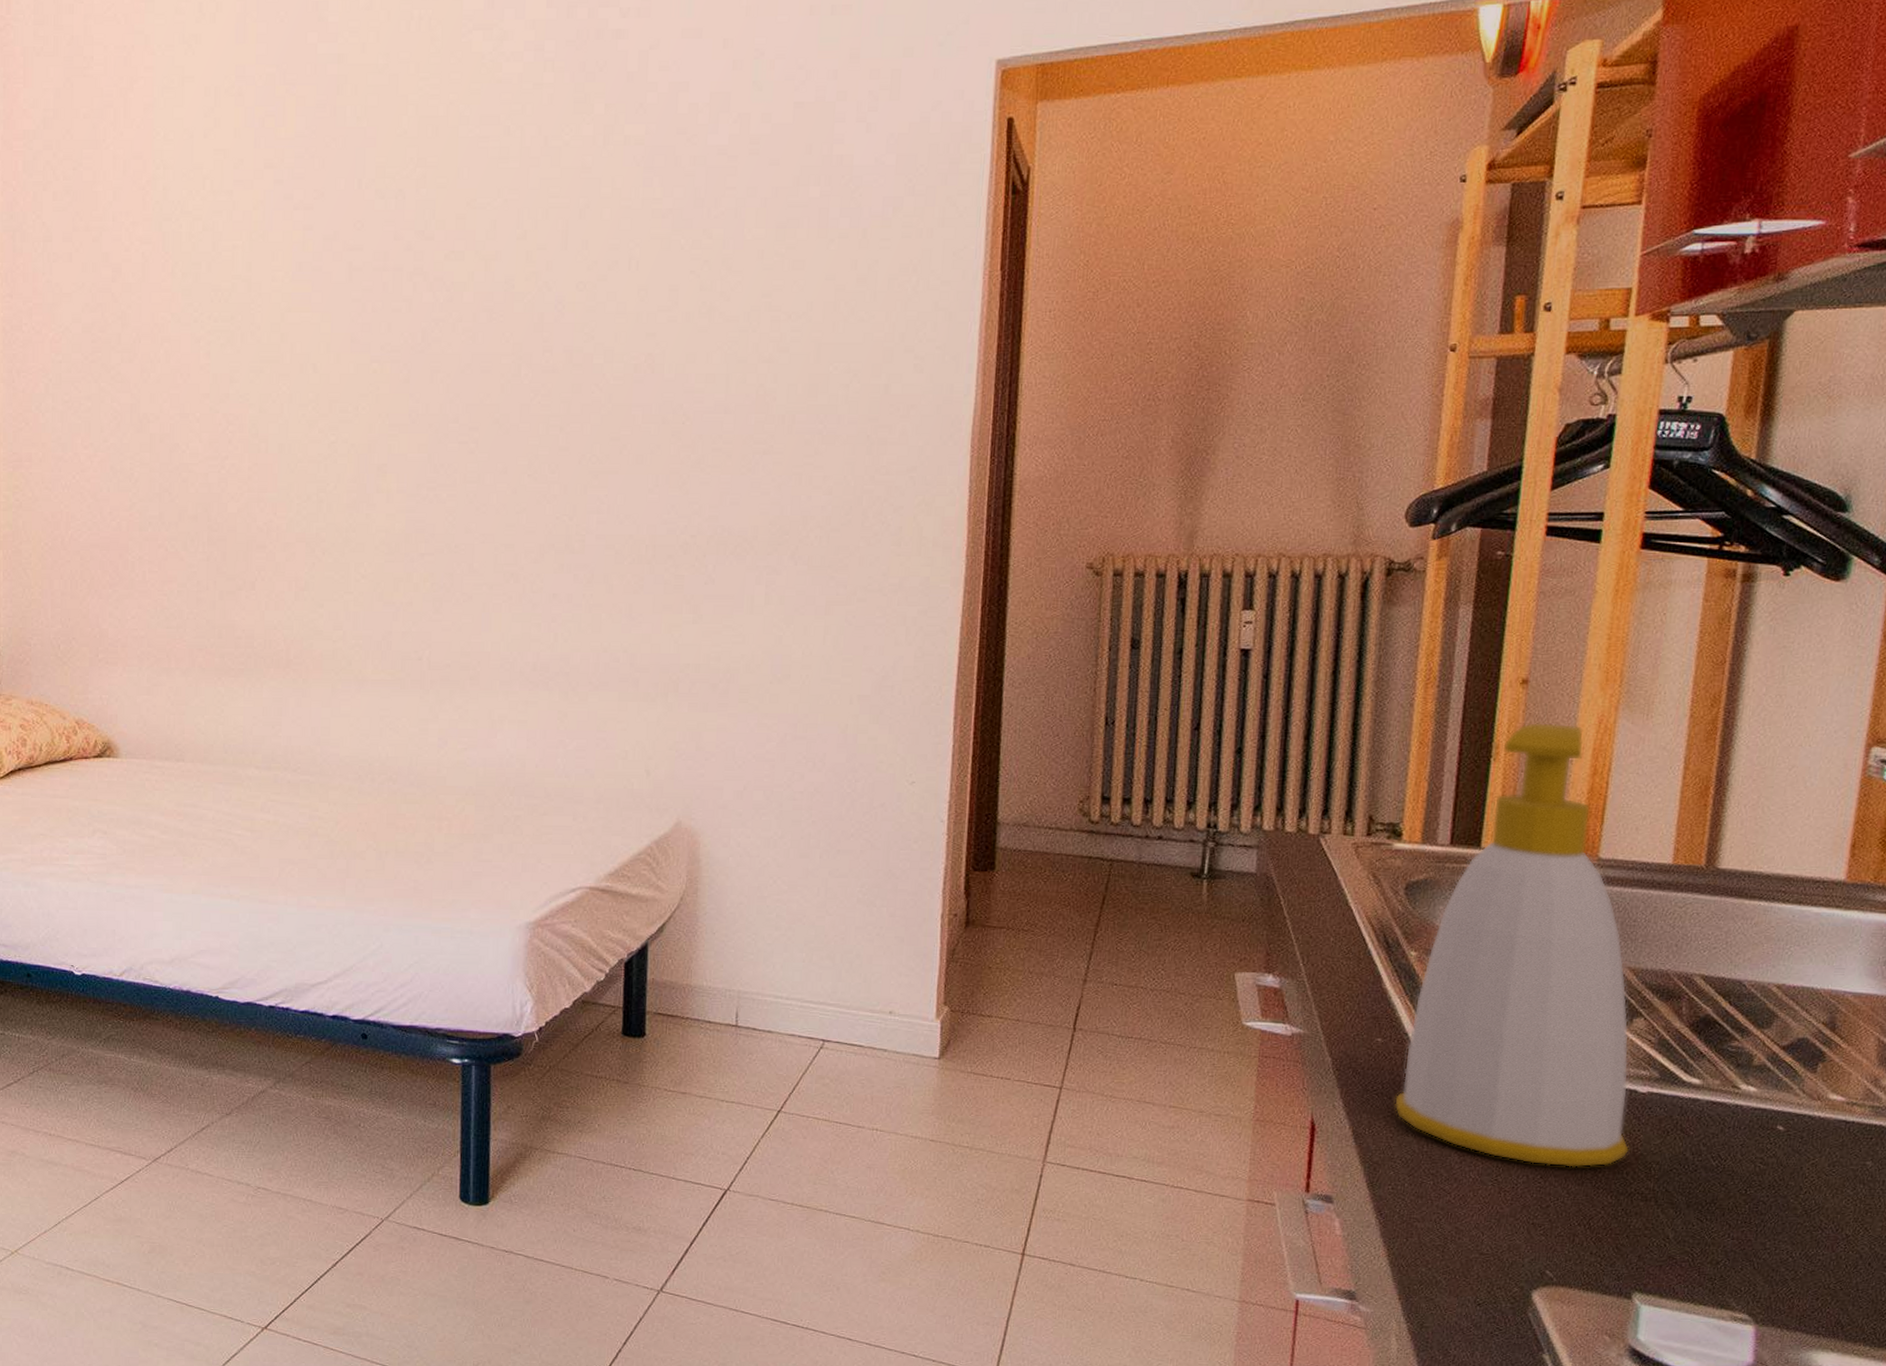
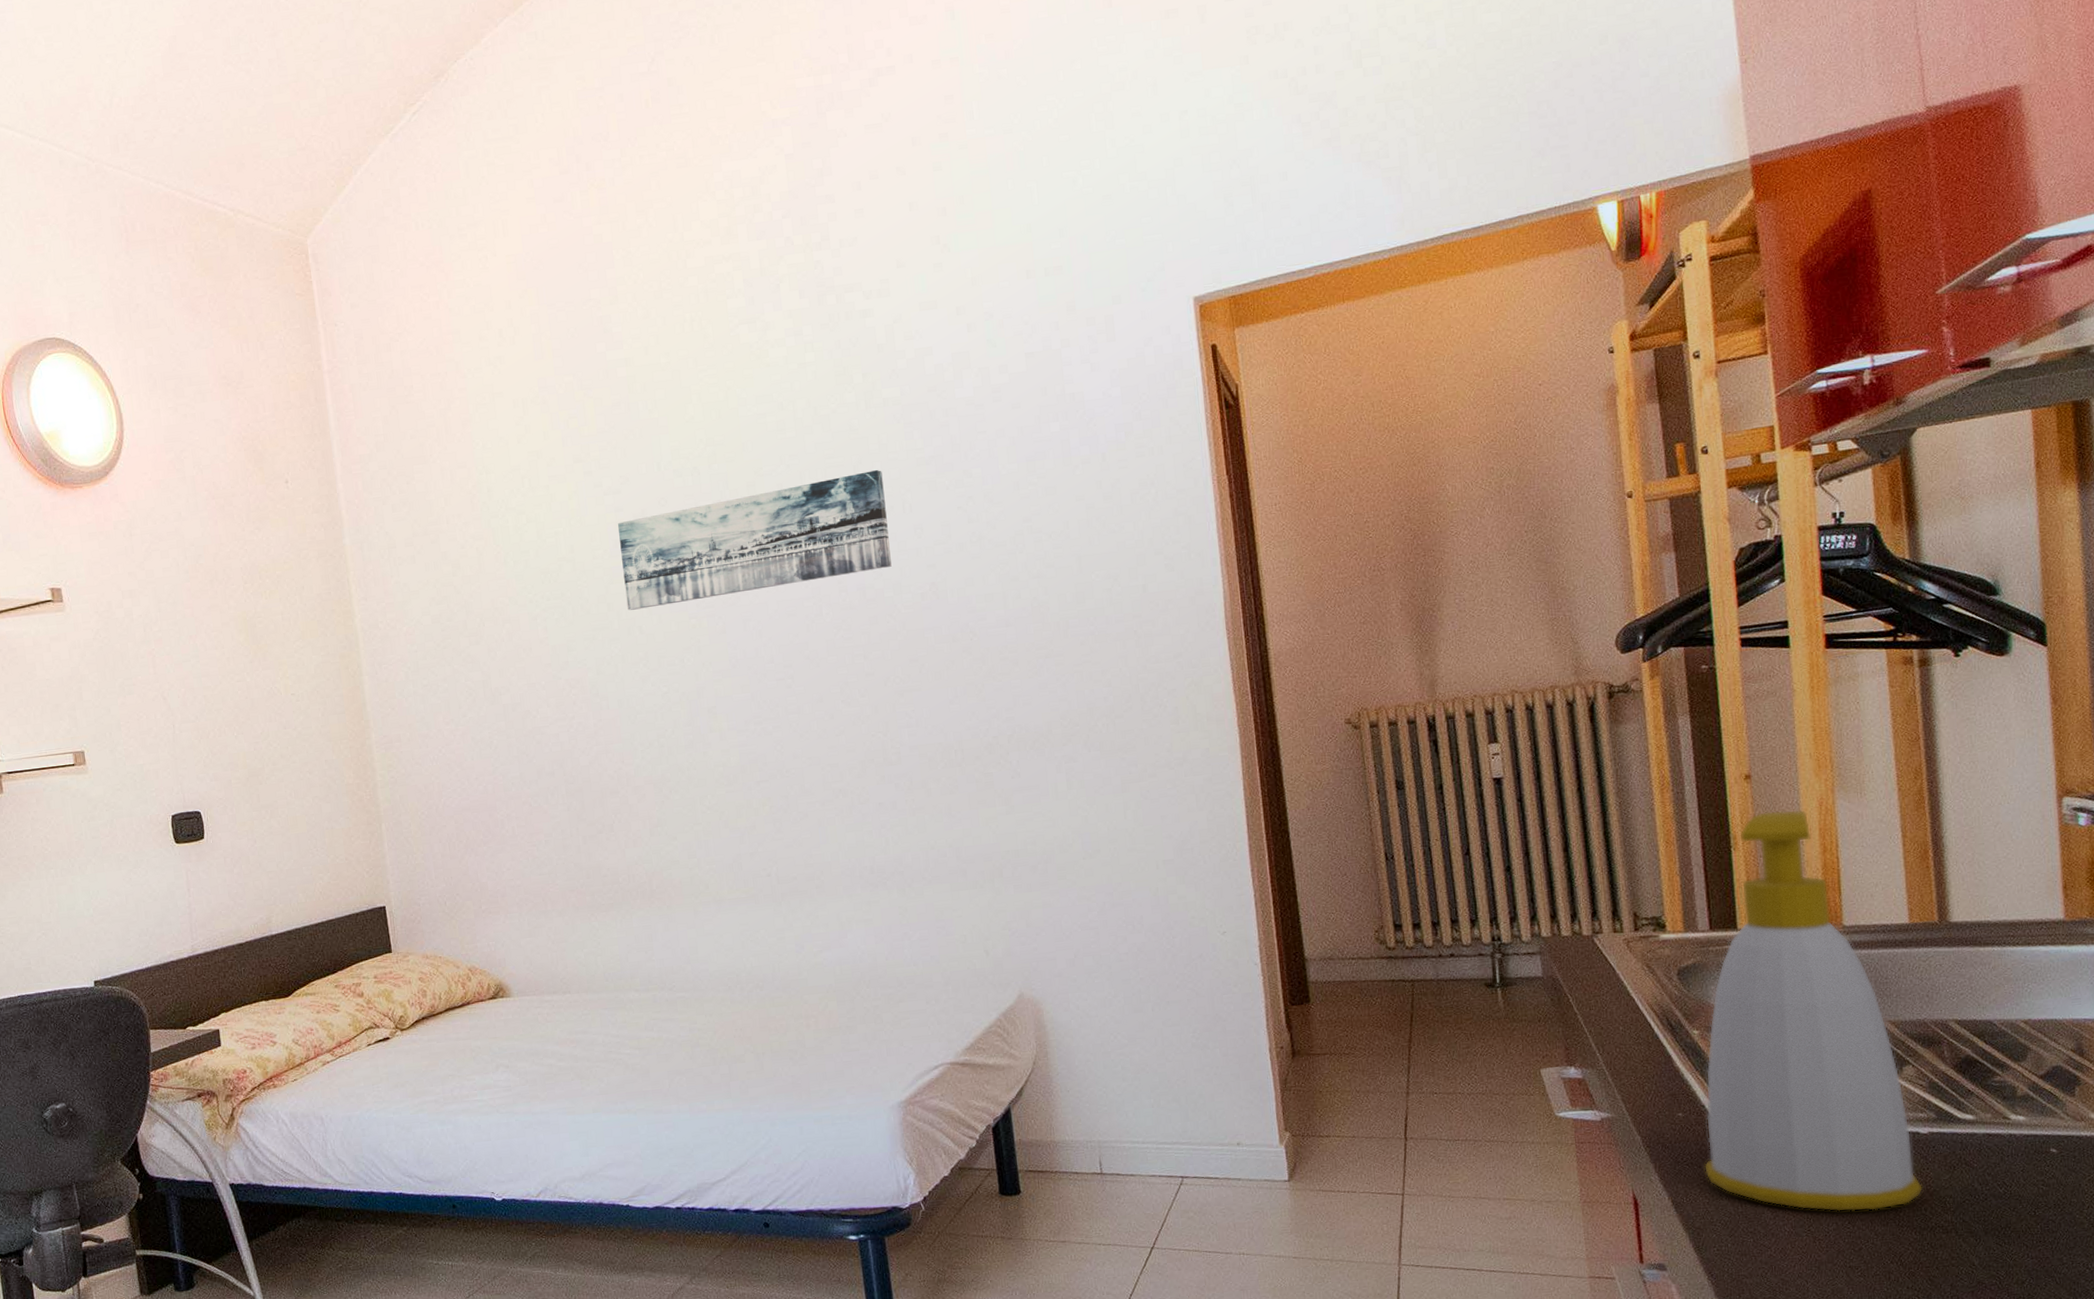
wall art: none [303,216,611,344] -> present [618,469,892,610]

